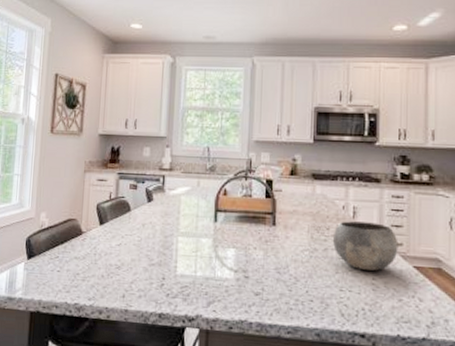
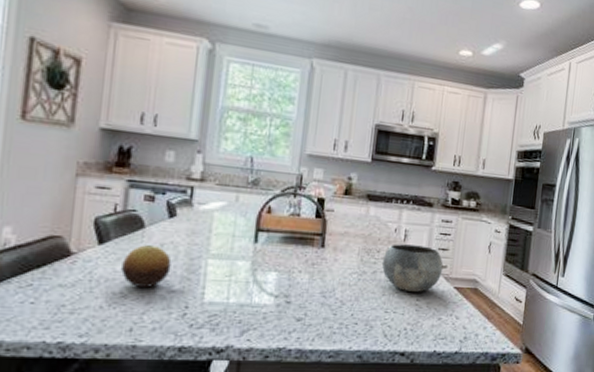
fruit: none [116,225,151,262] -> present [121,245,172,289]

